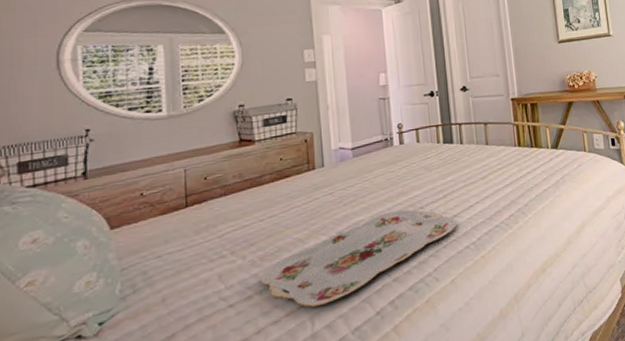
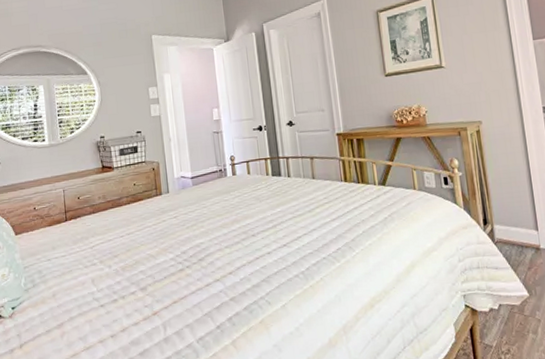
serving tray: present [260,209,457,307] -> none [122,236,287,315]

